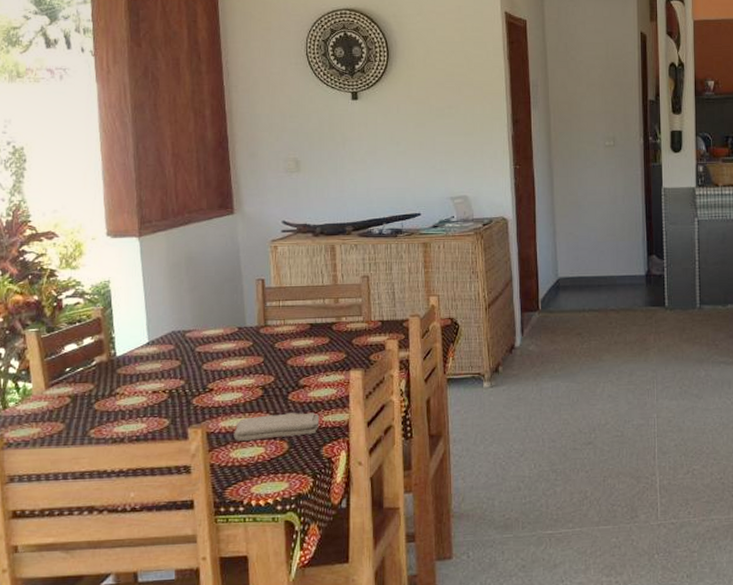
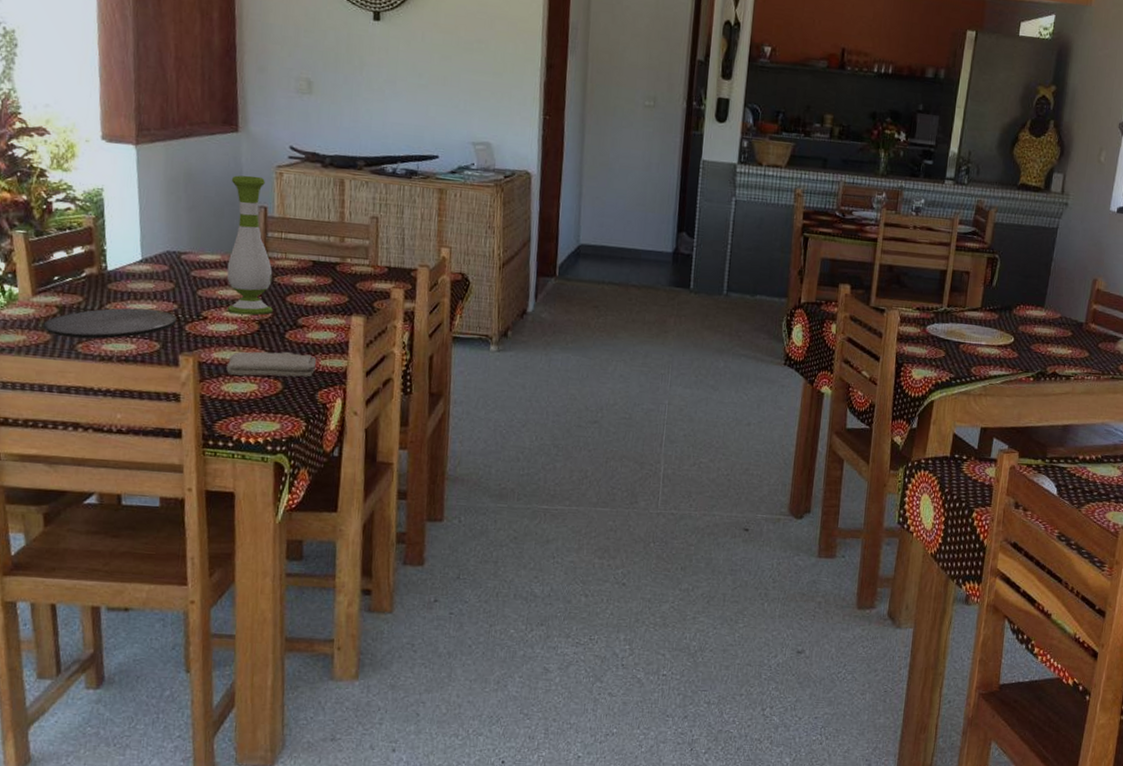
plate: none [56,388,184,425] -> present [43,308,177,339]
vase: none [229,252,276,383] -> present [226,175,274,316]

